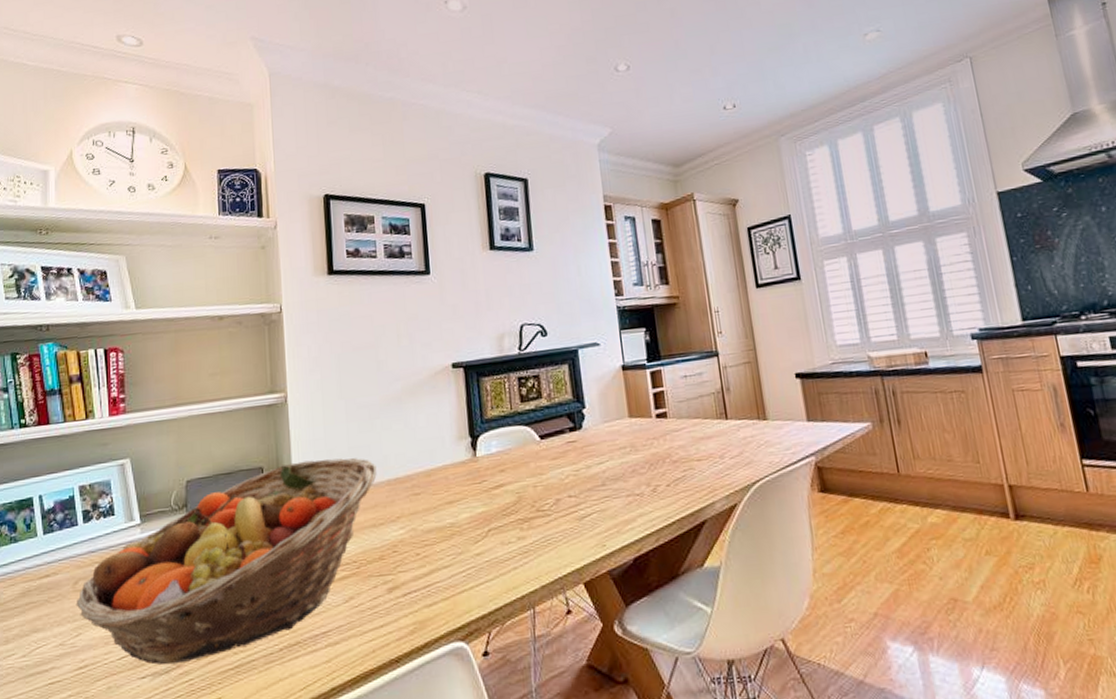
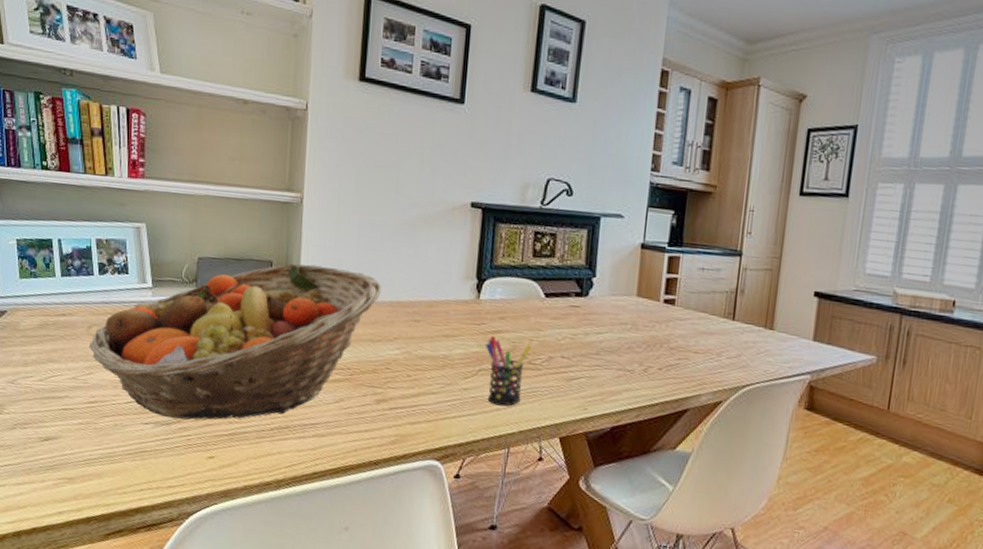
pen holder: none [489,491,537,564] -> present [485,336,532,406]

